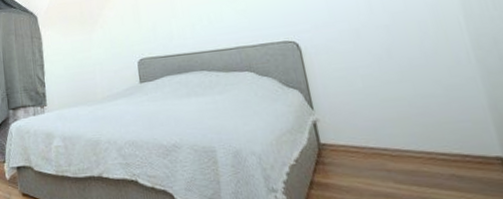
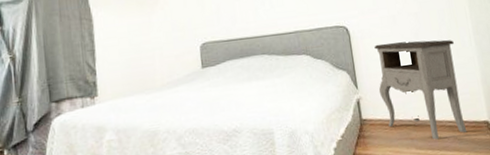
nightstand: none [332,56,471,175] -> present [374,39,468,140]

